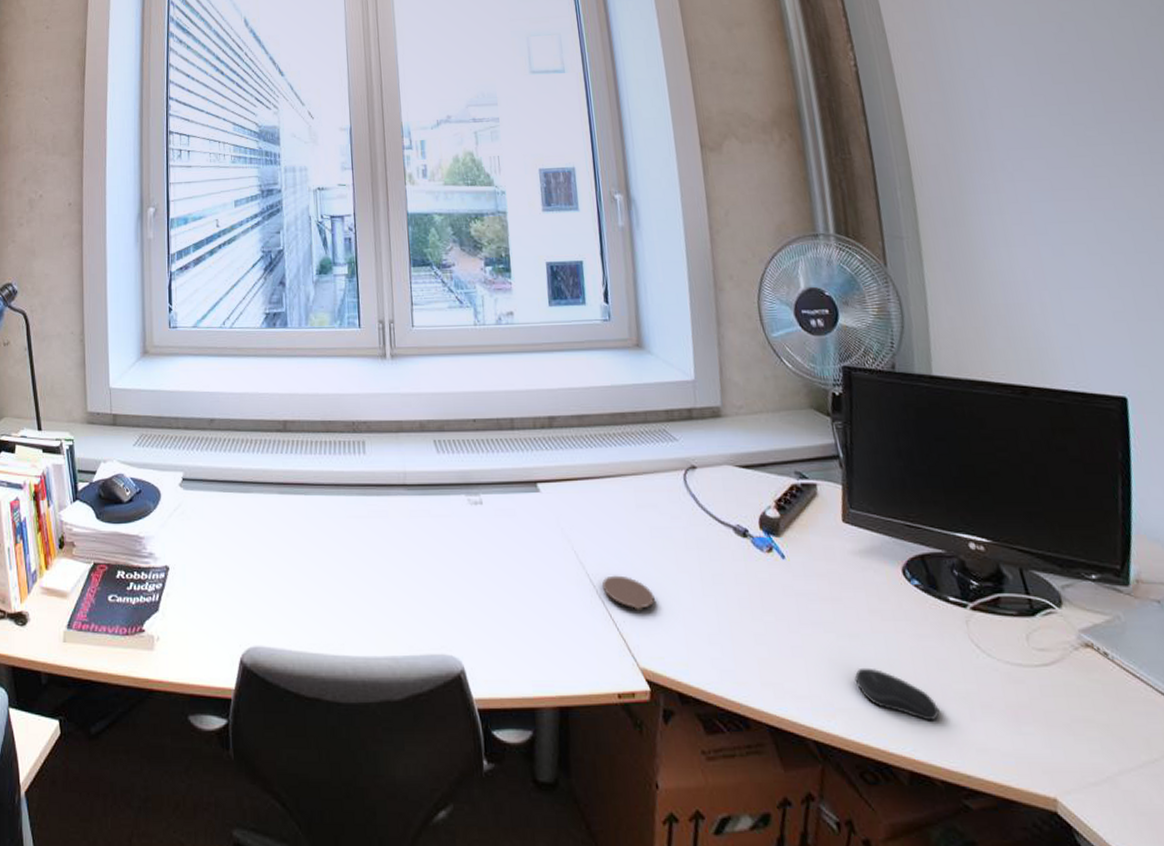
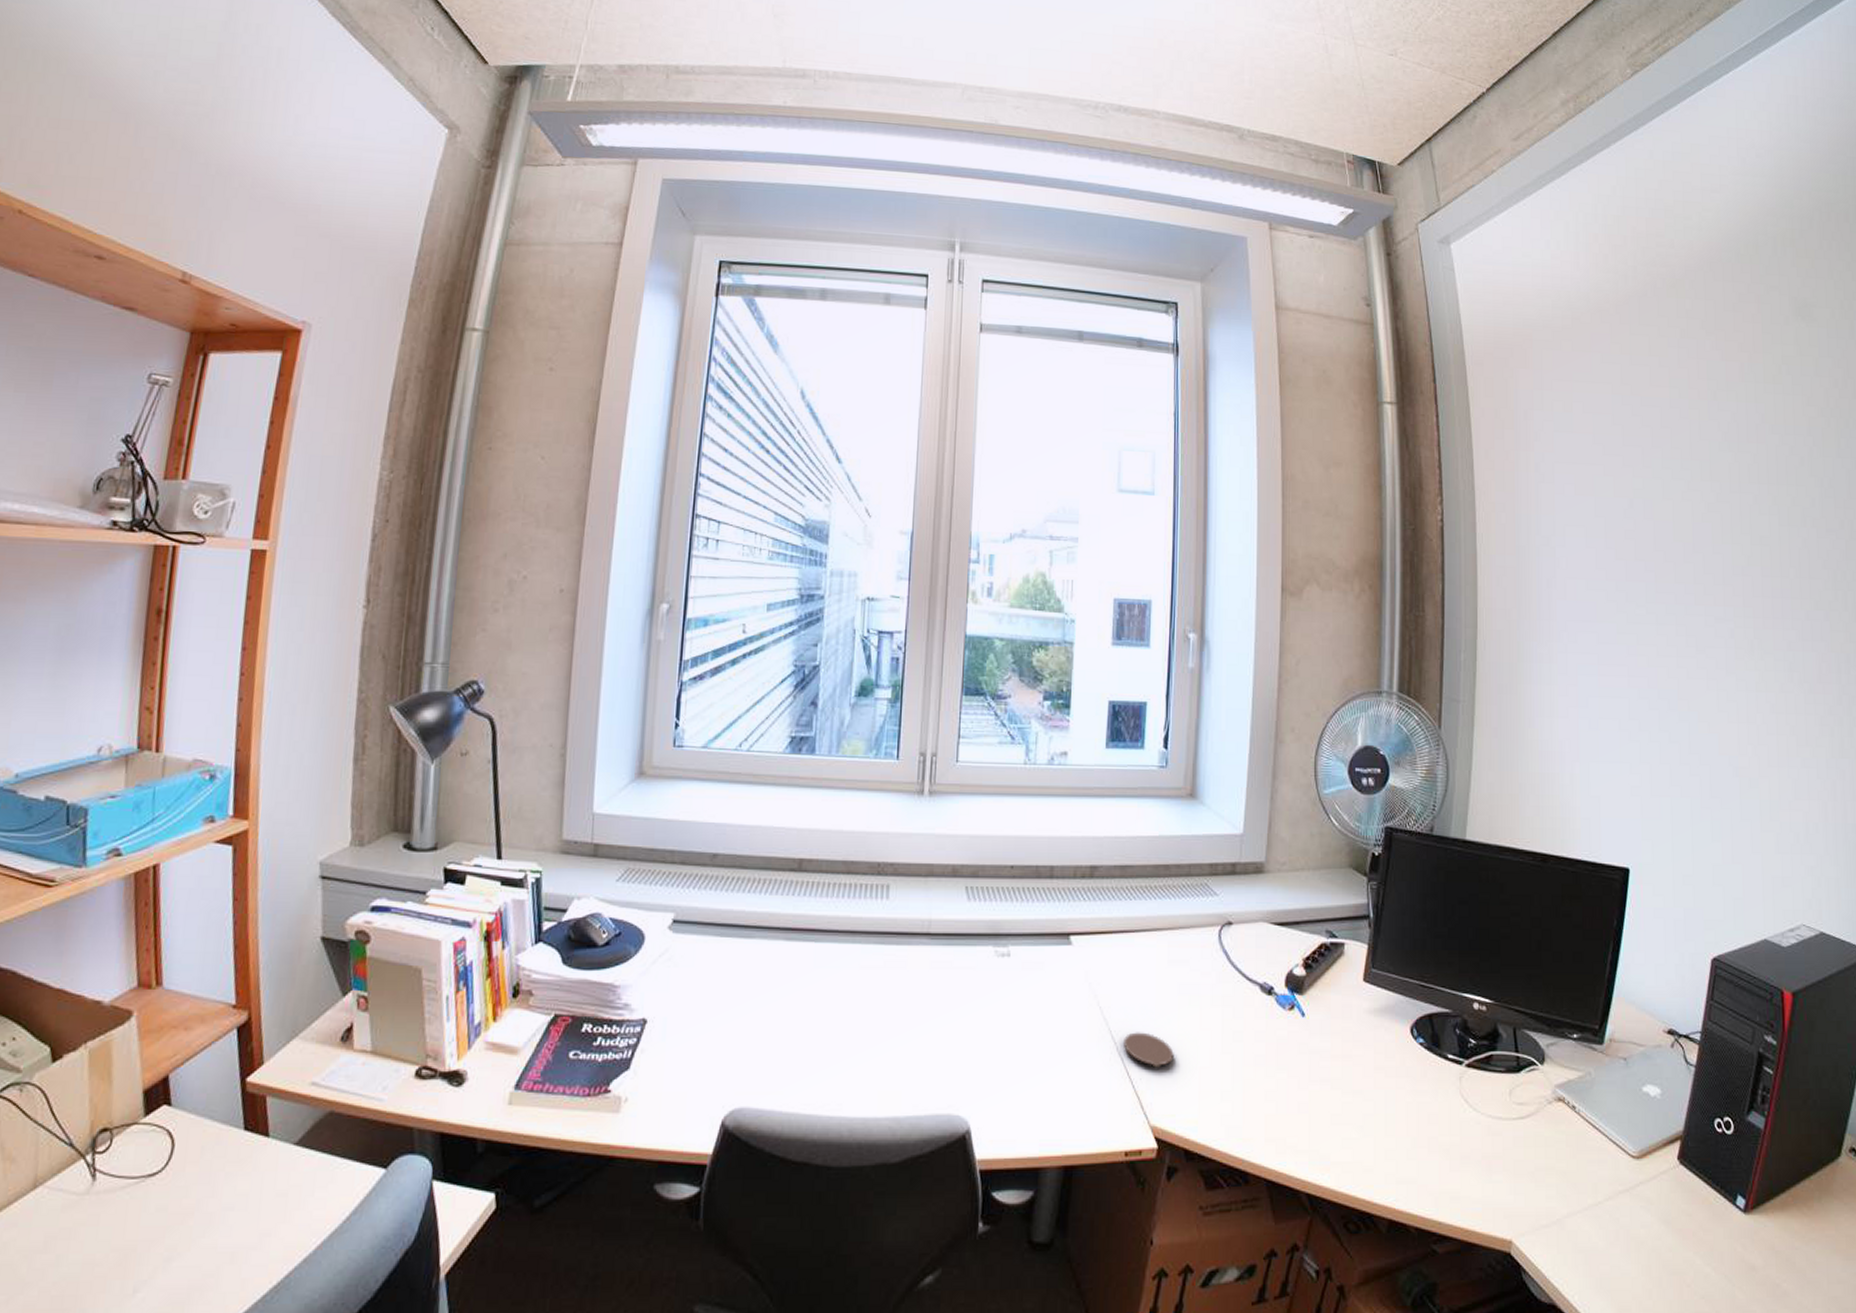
computer mouse: present [854,667,940,722] -> none [1352,1122,1424,1173]

